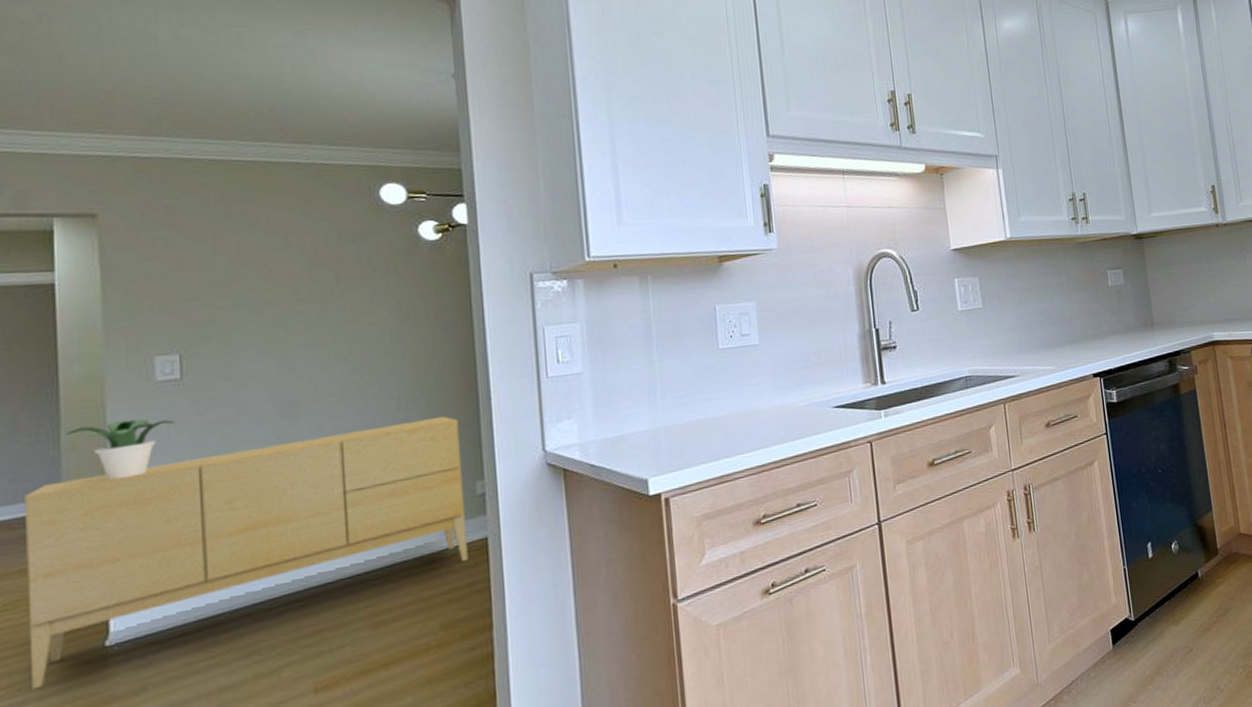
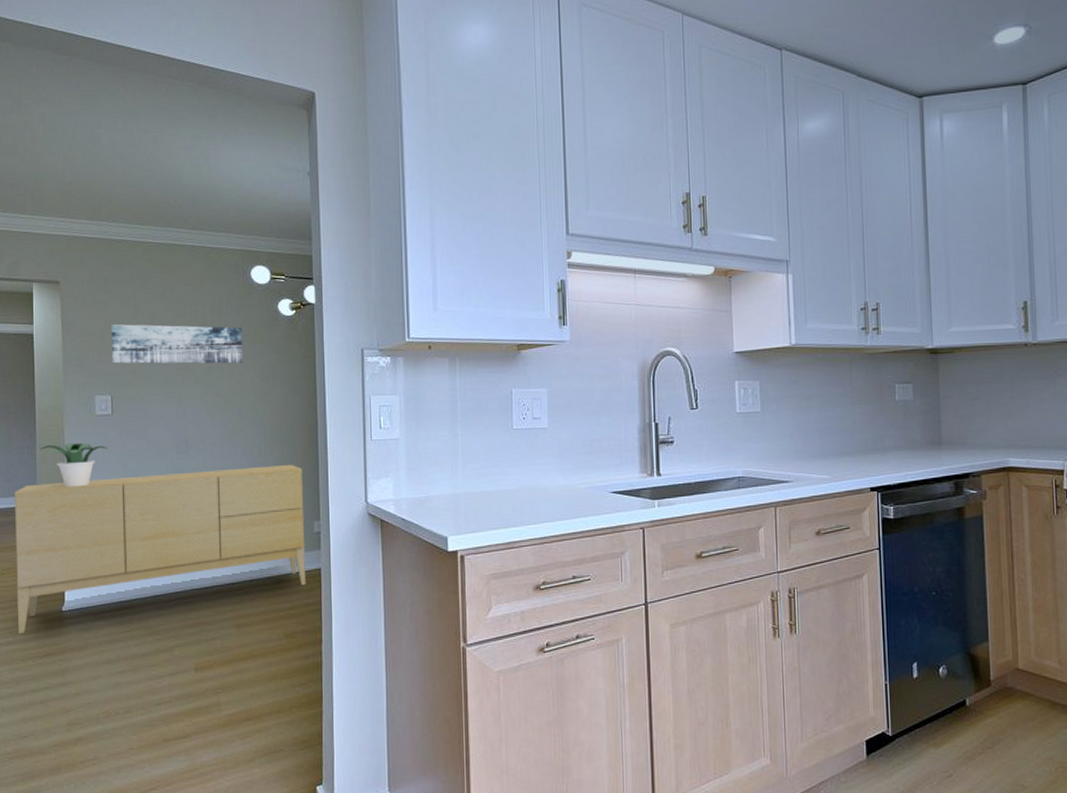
wall art: none [177,257,372,314] -> present [111,323,243,364]

